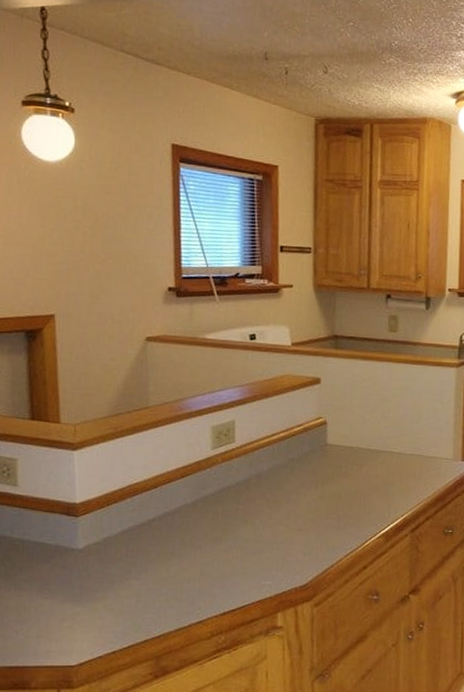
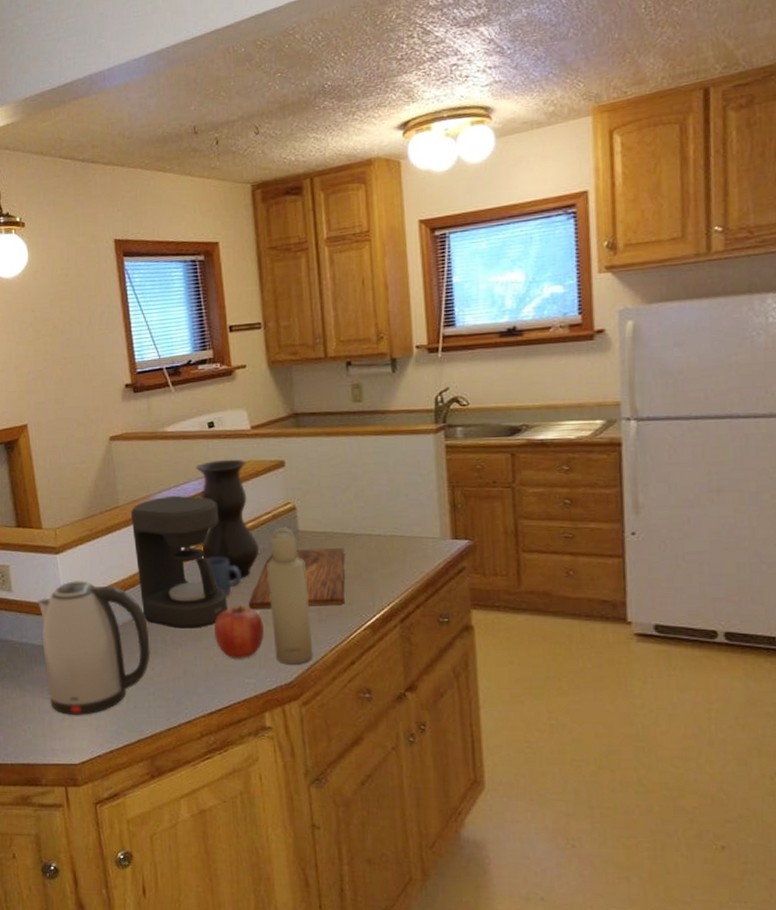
kettle: none [46,479,168,615] -> present [38,581,151,715]
coffee maker: none [160,401,252,531] -> present [130,495,228,629]
vase: none [230,371,287,486] -> present [195,459,259,580]
mug: none [234,463,268,501] -> present [206,557,242,596]
fruit: none [235,510,285,562] -> present [214,605,264,659]
cutting board: none [273,461,368,515] -> present [249,548,345,608]
bottle: none [292,439,331,568] -> present [267,526,314,665]

